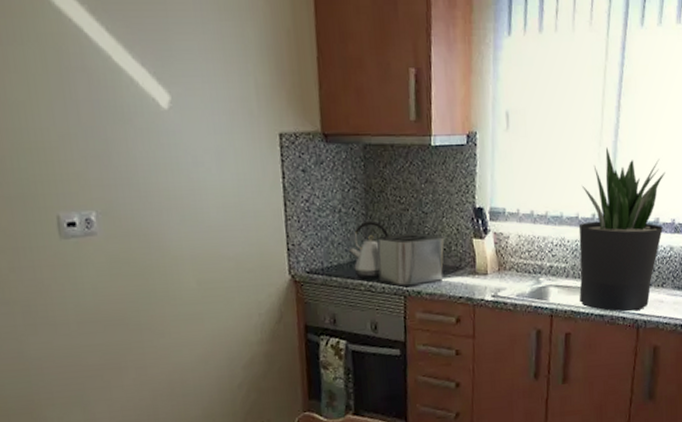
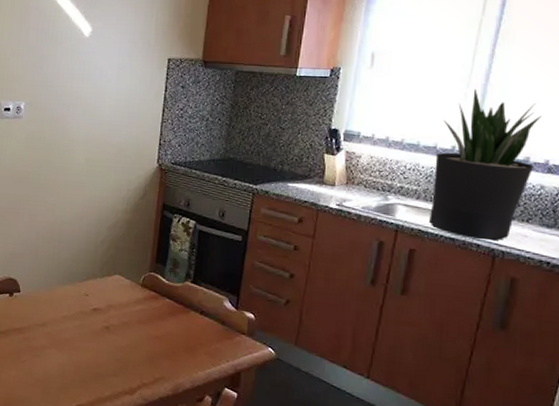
kettle: present [348,220,388,280] -> none [209,129,246,177]
toaster: present [376,232,445,288] -> none [231,142,298,187]

